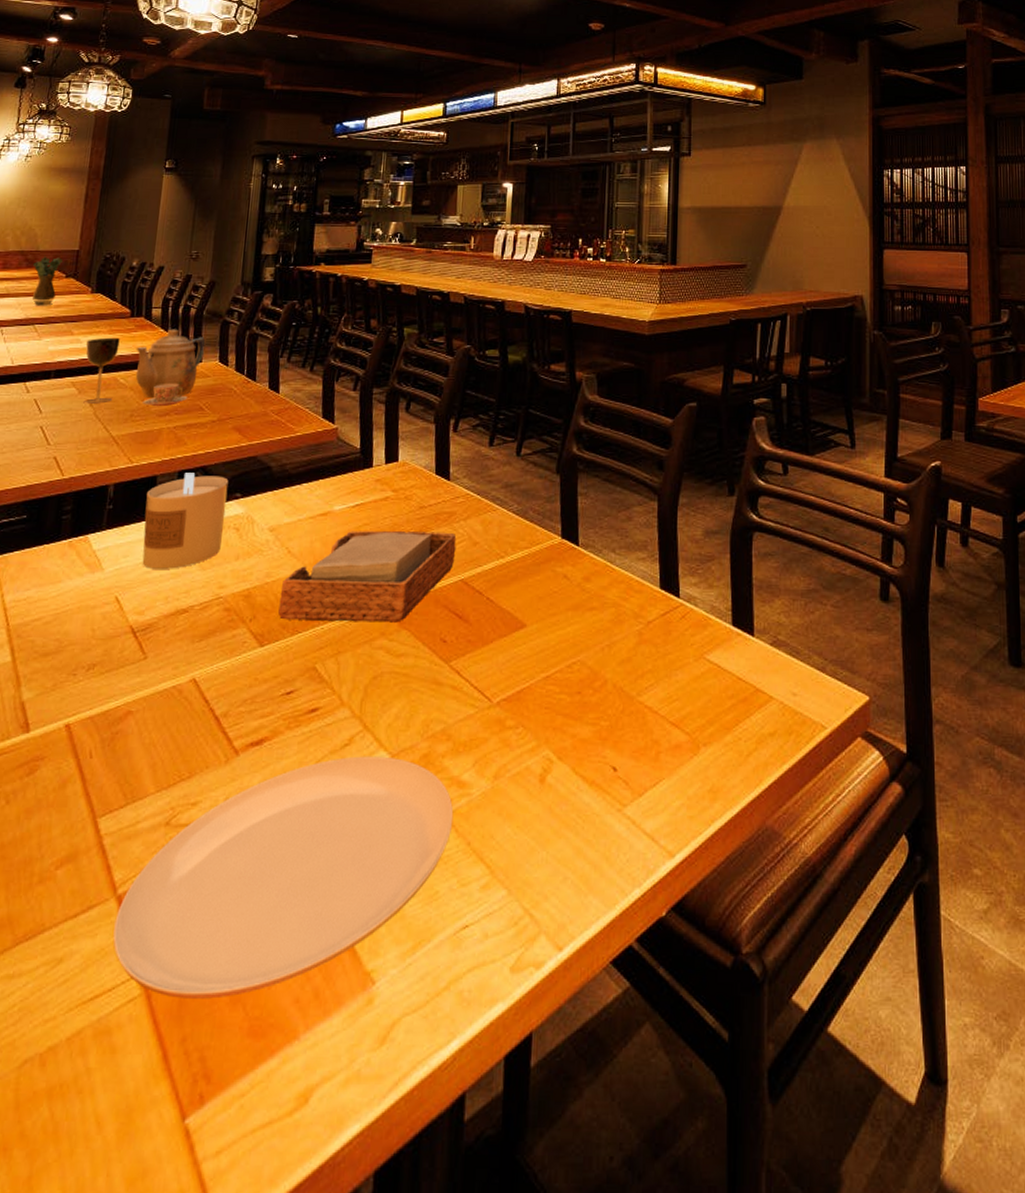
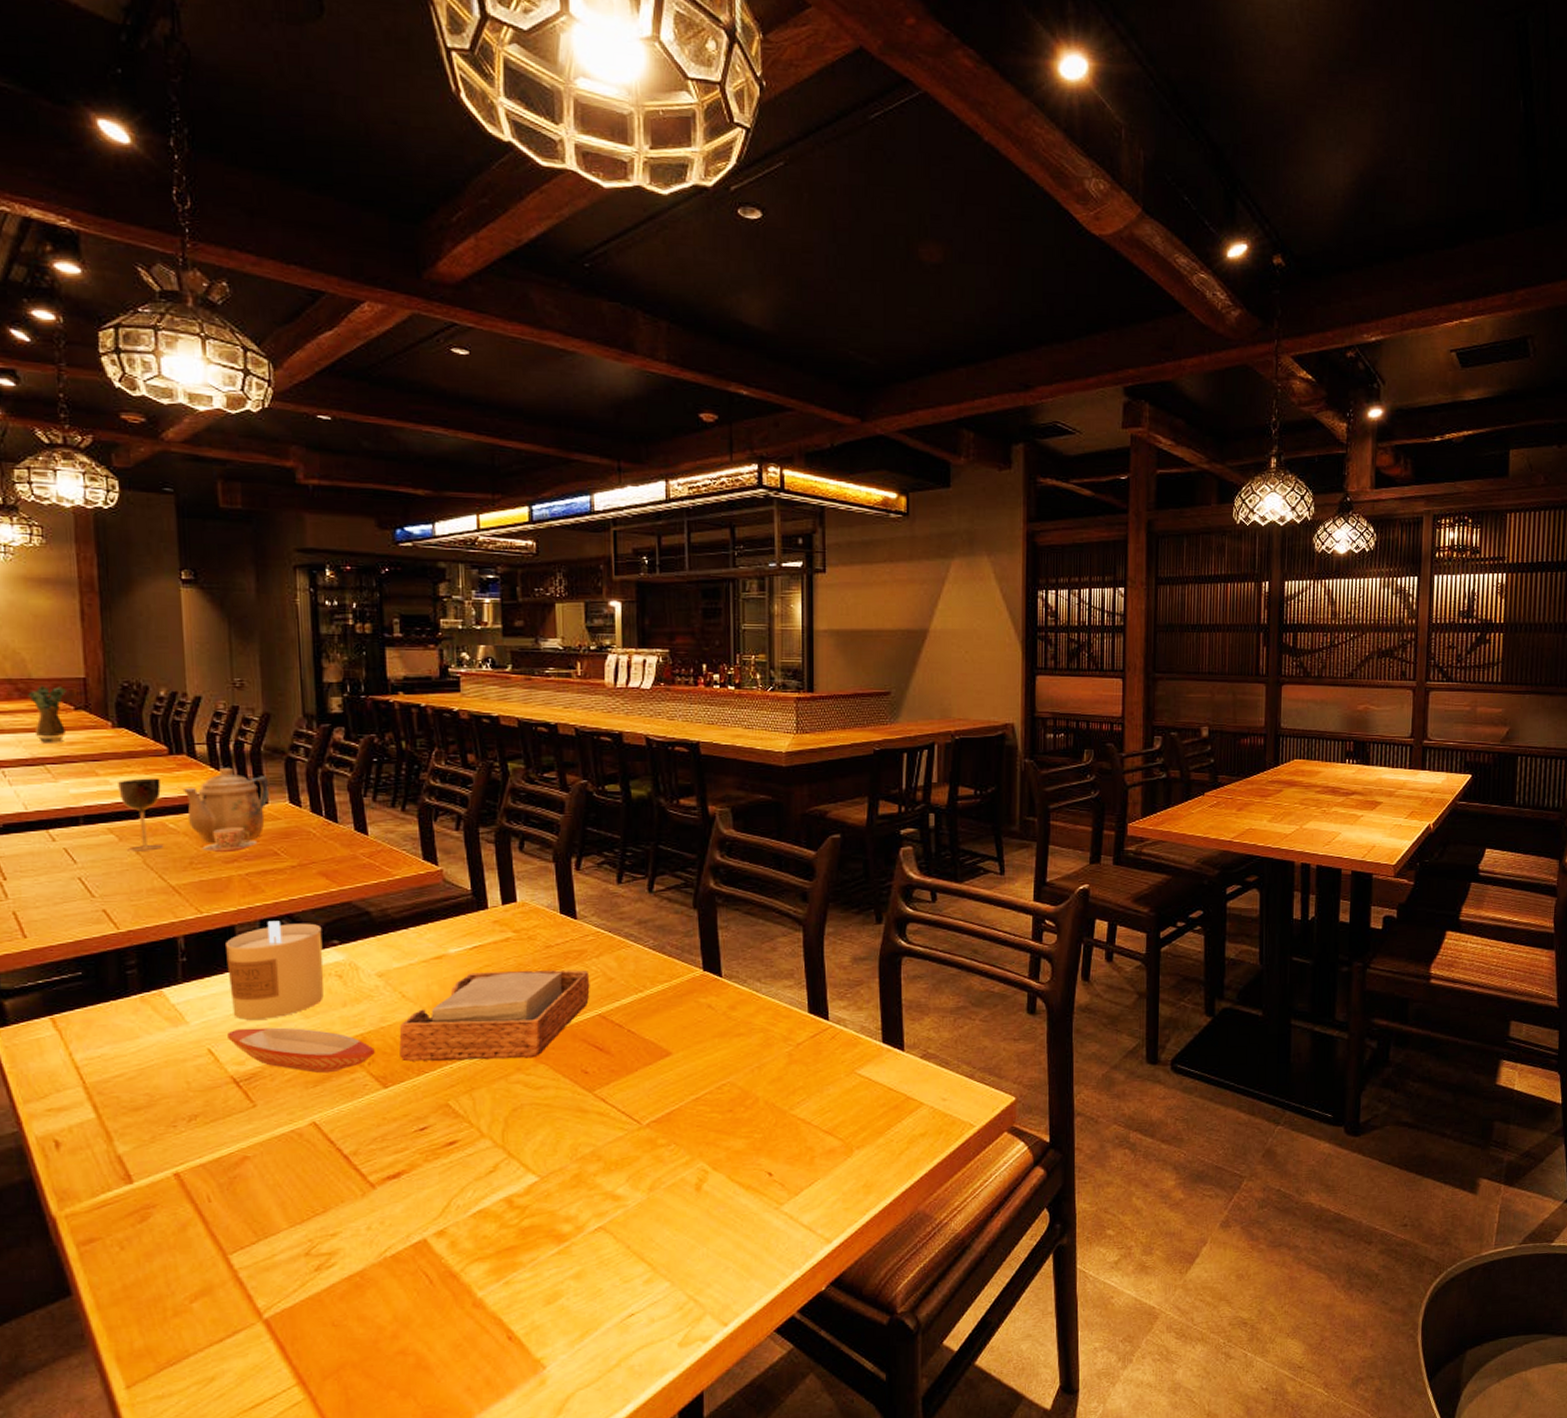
plate: present [113,756,454,999] -> none [265,1179,611,1399]
dish: none [134,577,257,628] -> present [228,1027,375,1074]

